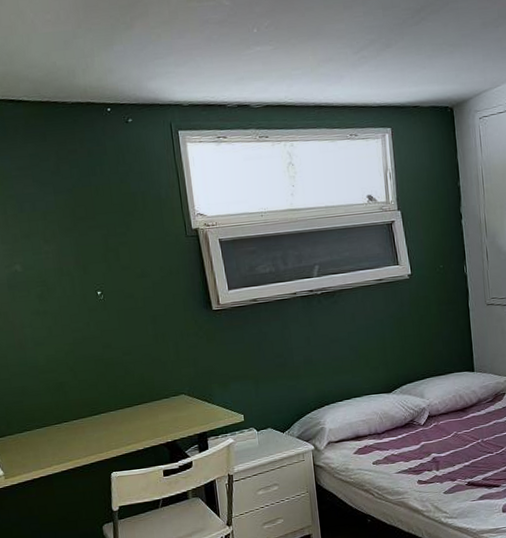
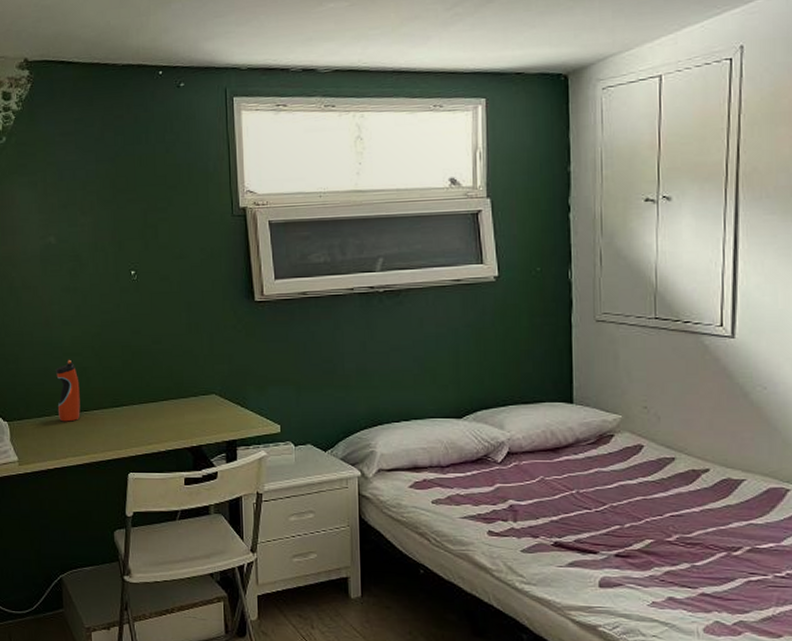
water bottle: none [32,376,61,434] -> present [55,359,81,422]

